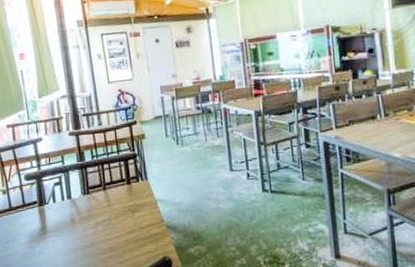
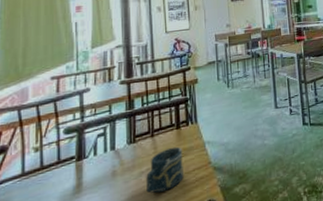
cup: none [102,201,138,244] -> present [146,146,184,194]

